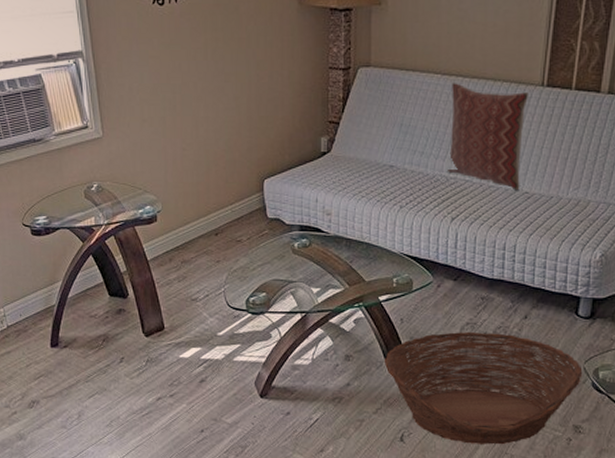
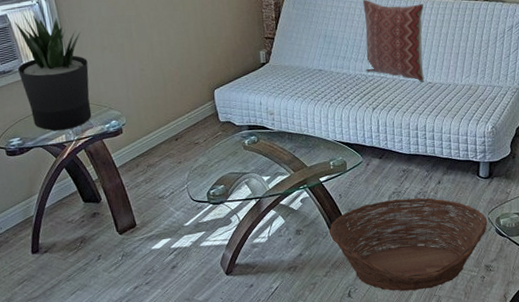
planter: none [49,71,125,211] -> present [14,10,92,131]

